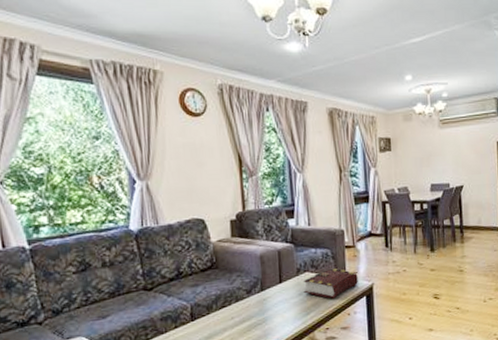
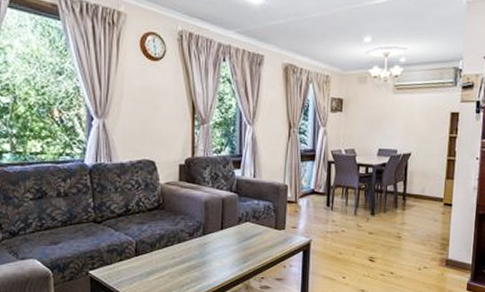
book: present [303,268,358,299] -> none [243,220,297,250]

